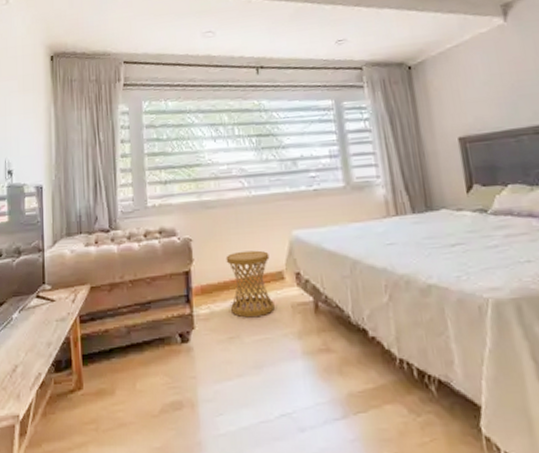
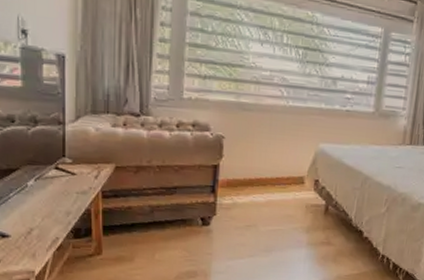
side table: present [225,250,275,318] -> none [251,154,295,212]

